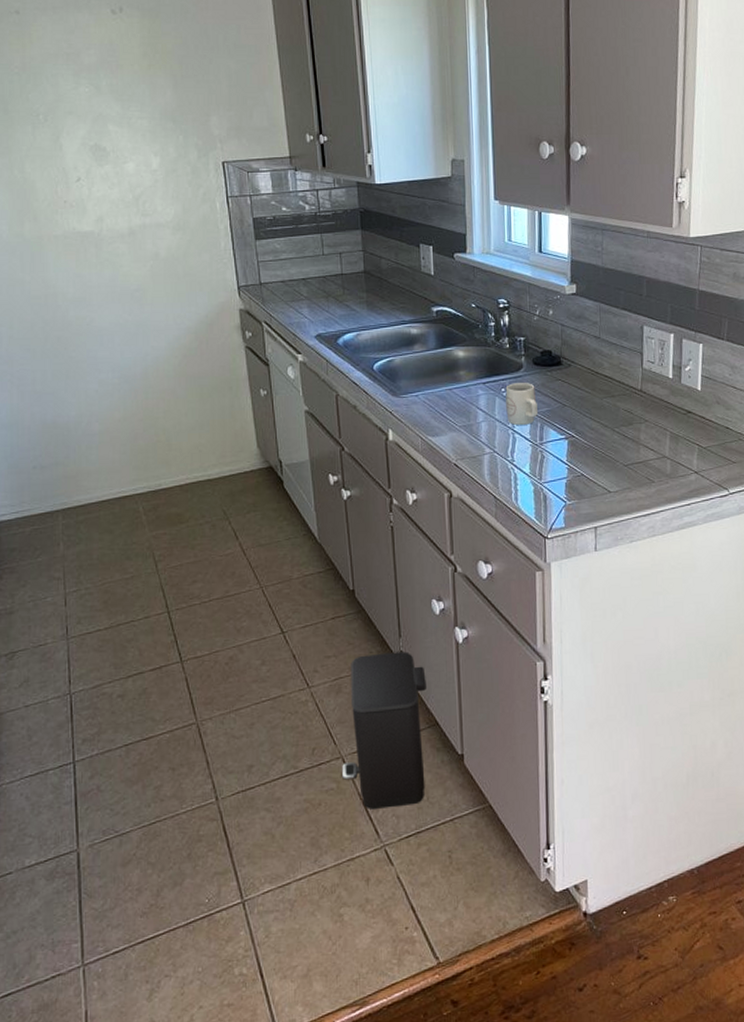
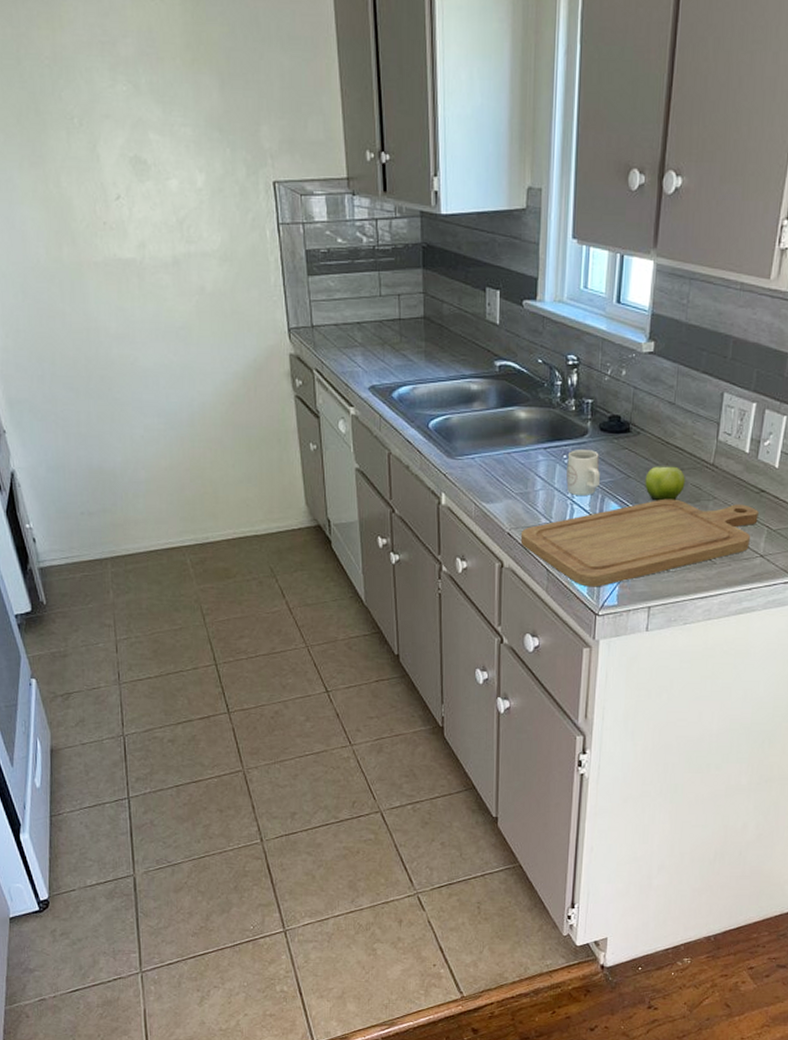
pedal bin: present [342,651,426,809] -> none [380,717,466,860]
chopping board: none [466,423,688,512] -> present [520,498,759,587]
fruit: none [580,390,617,427] -> present [645,462,685,501]

